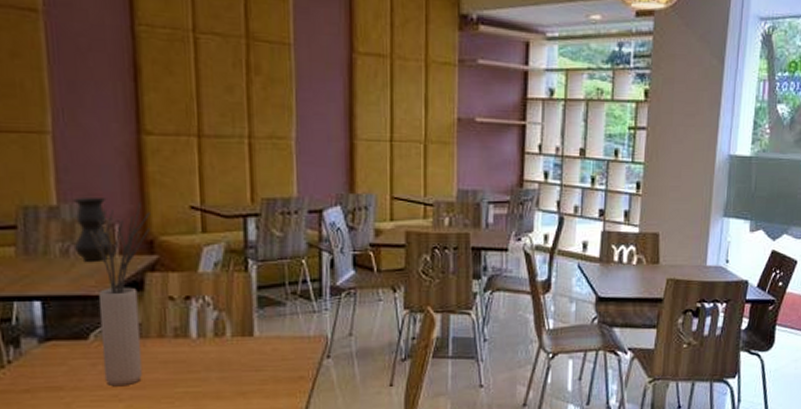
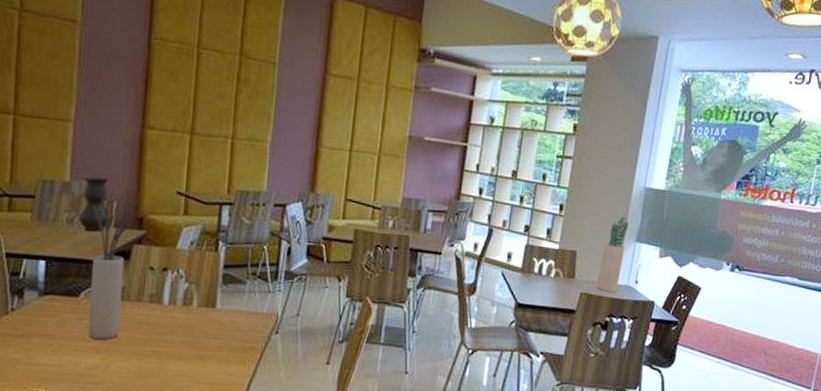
vase: none [683,187,714,276] -> present [596,214,629,294]

